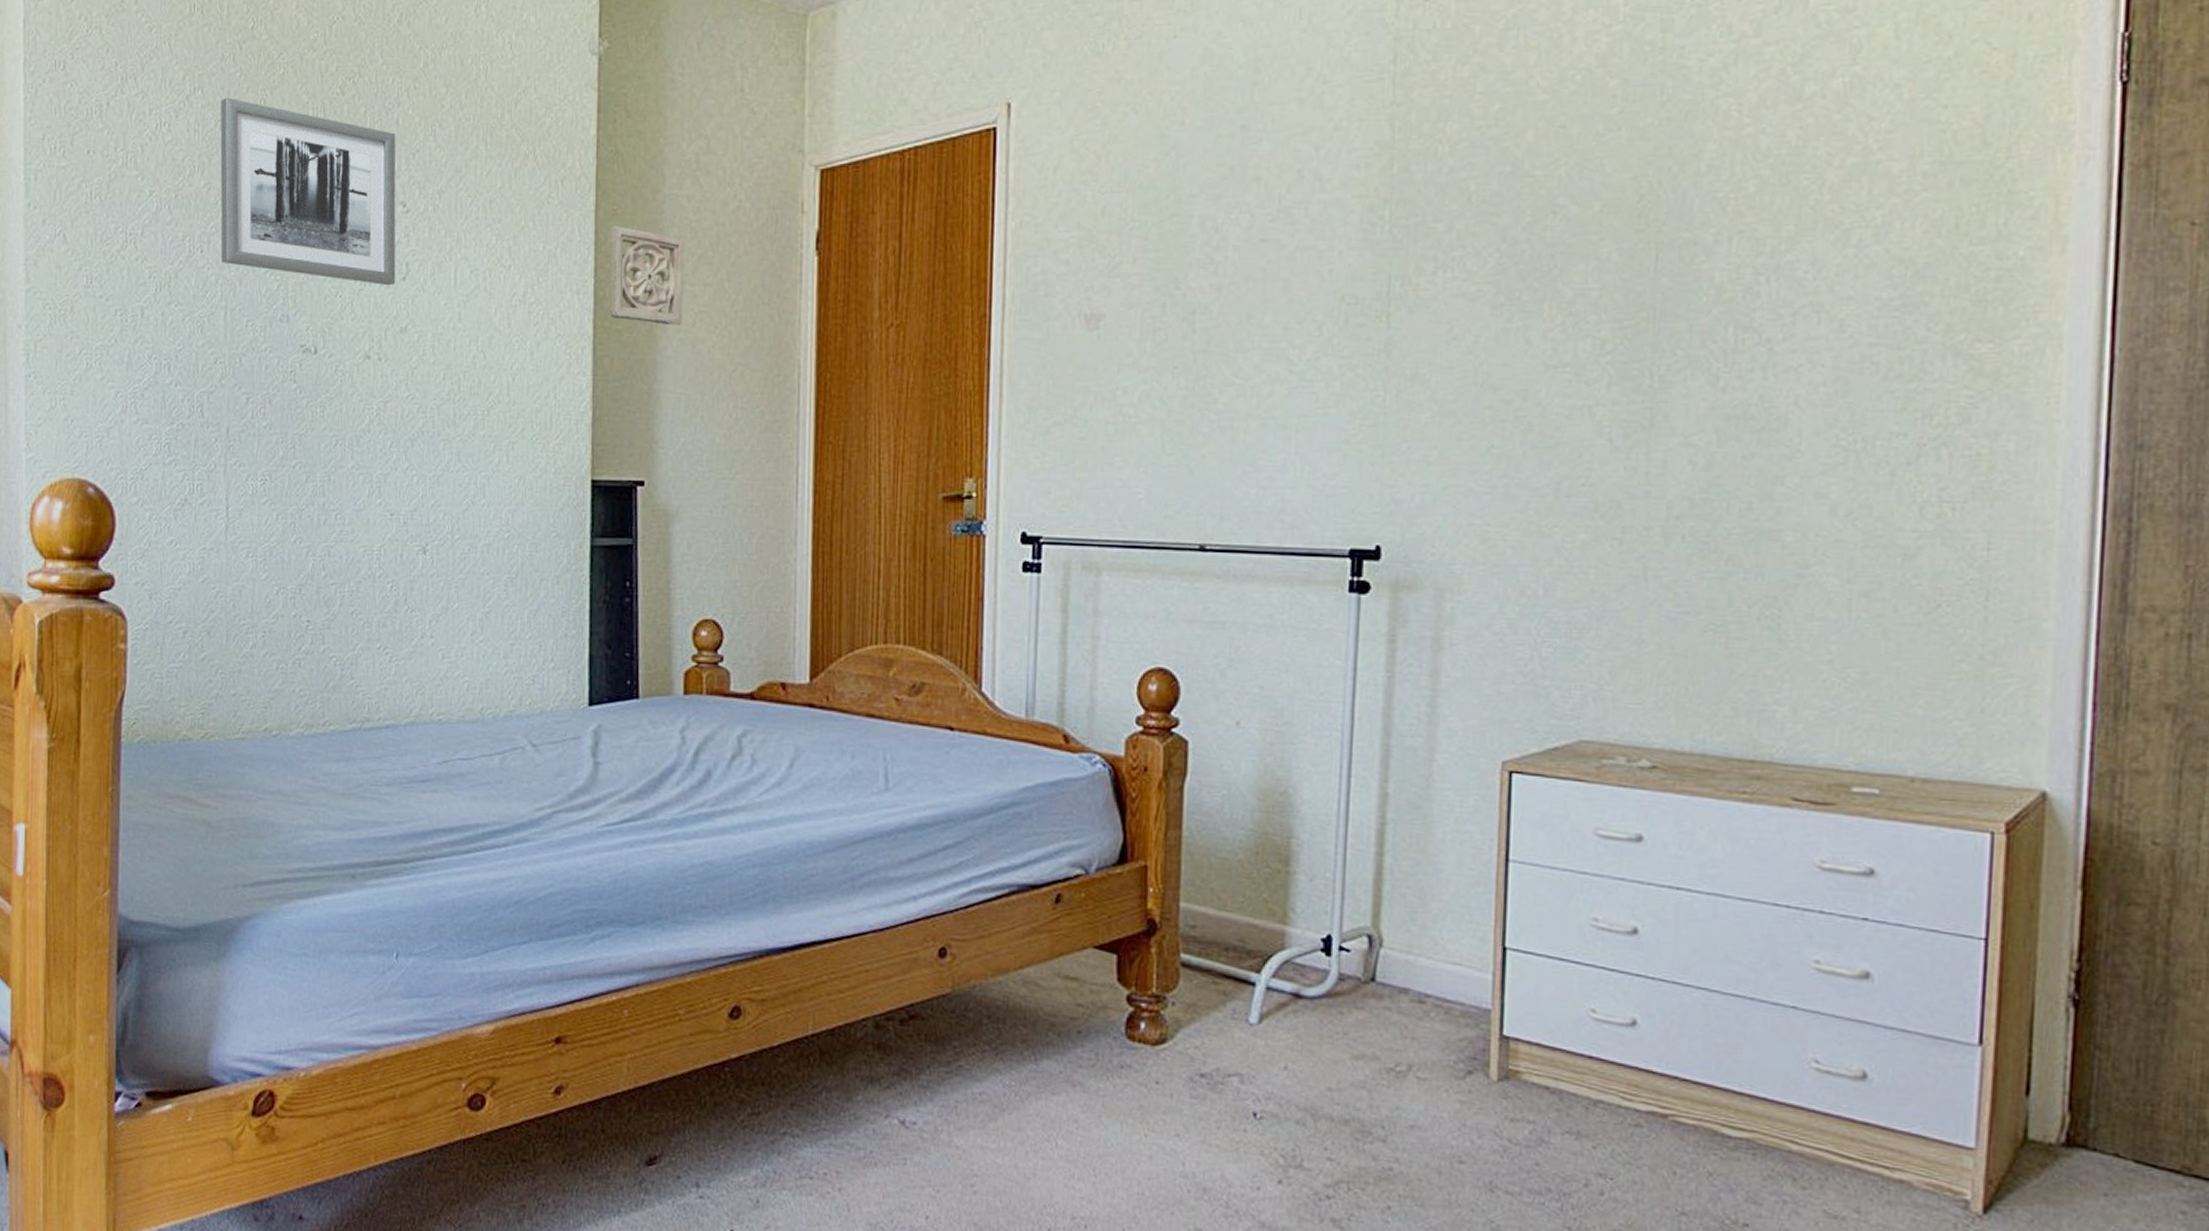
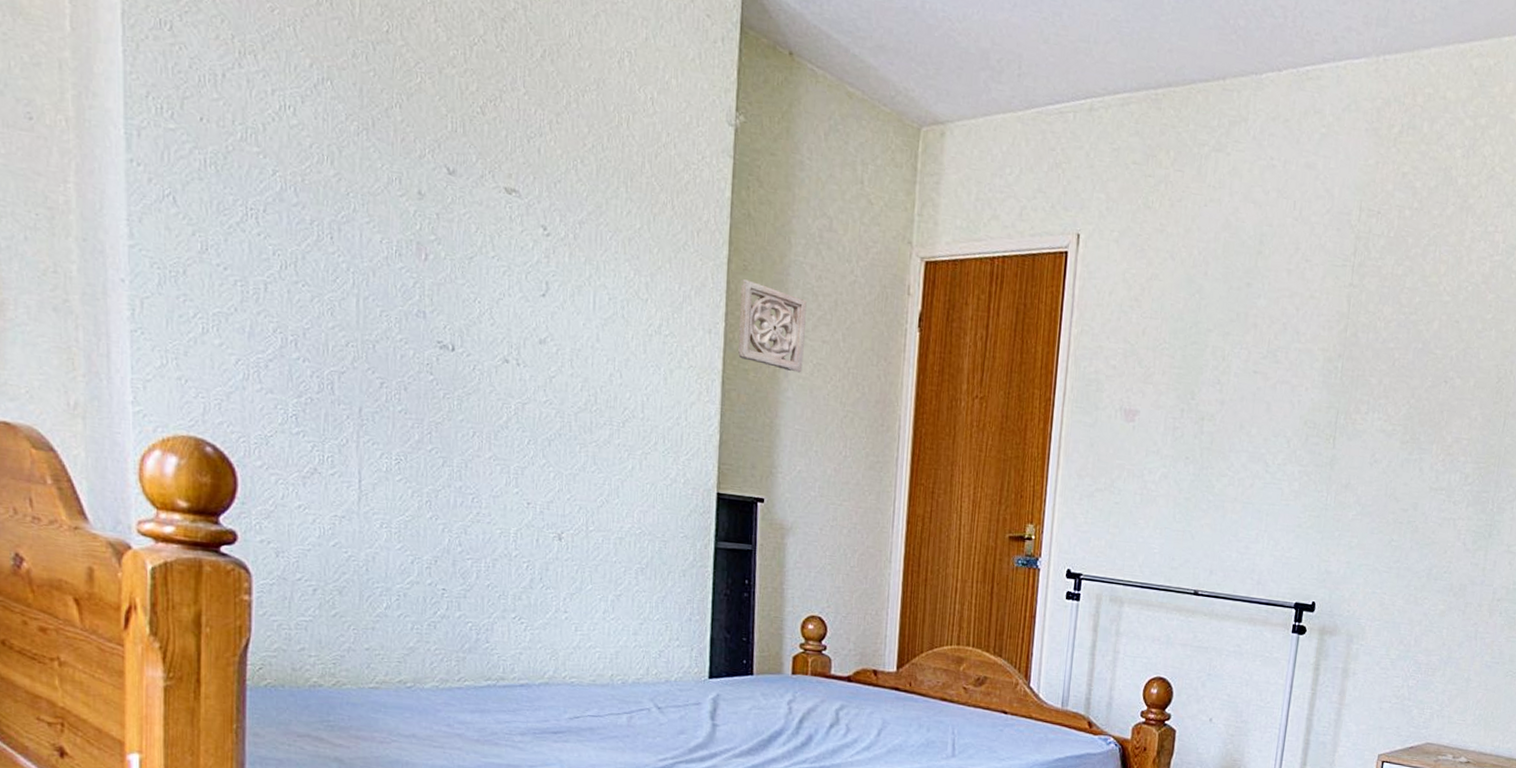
wall art: present [220,97,396,286] -> none [352,93,537,300]

